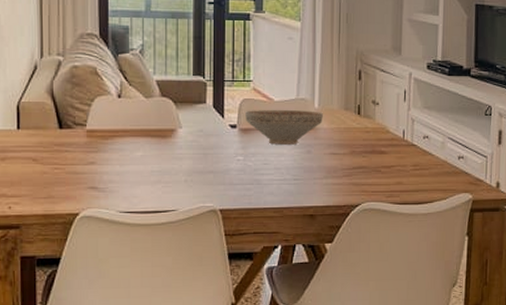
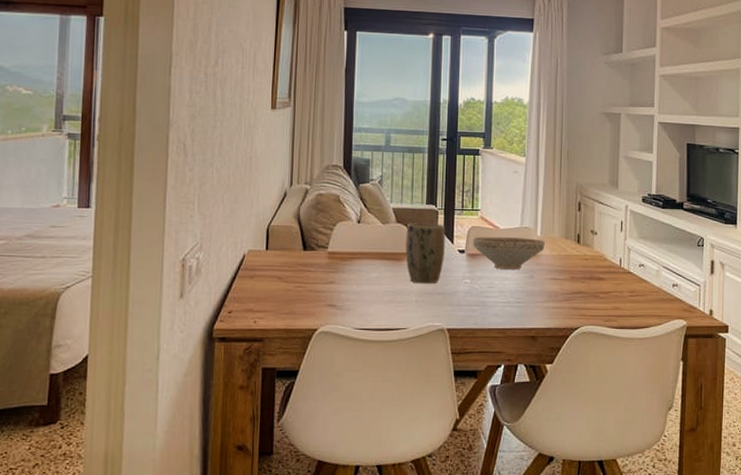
plant pot: none [172,96,215,162] -> present [405,223,445,284]

